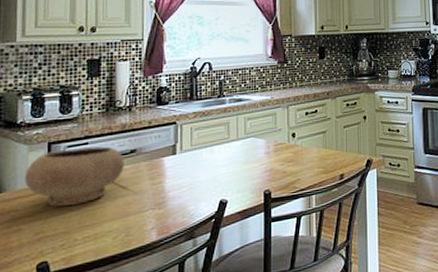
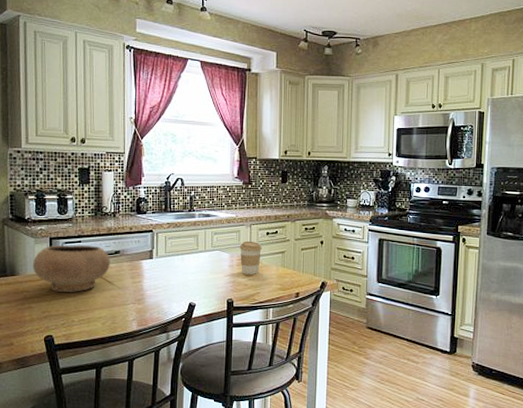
coffee cup: none [276,123,302,161] -> present [239,241,263,274]

